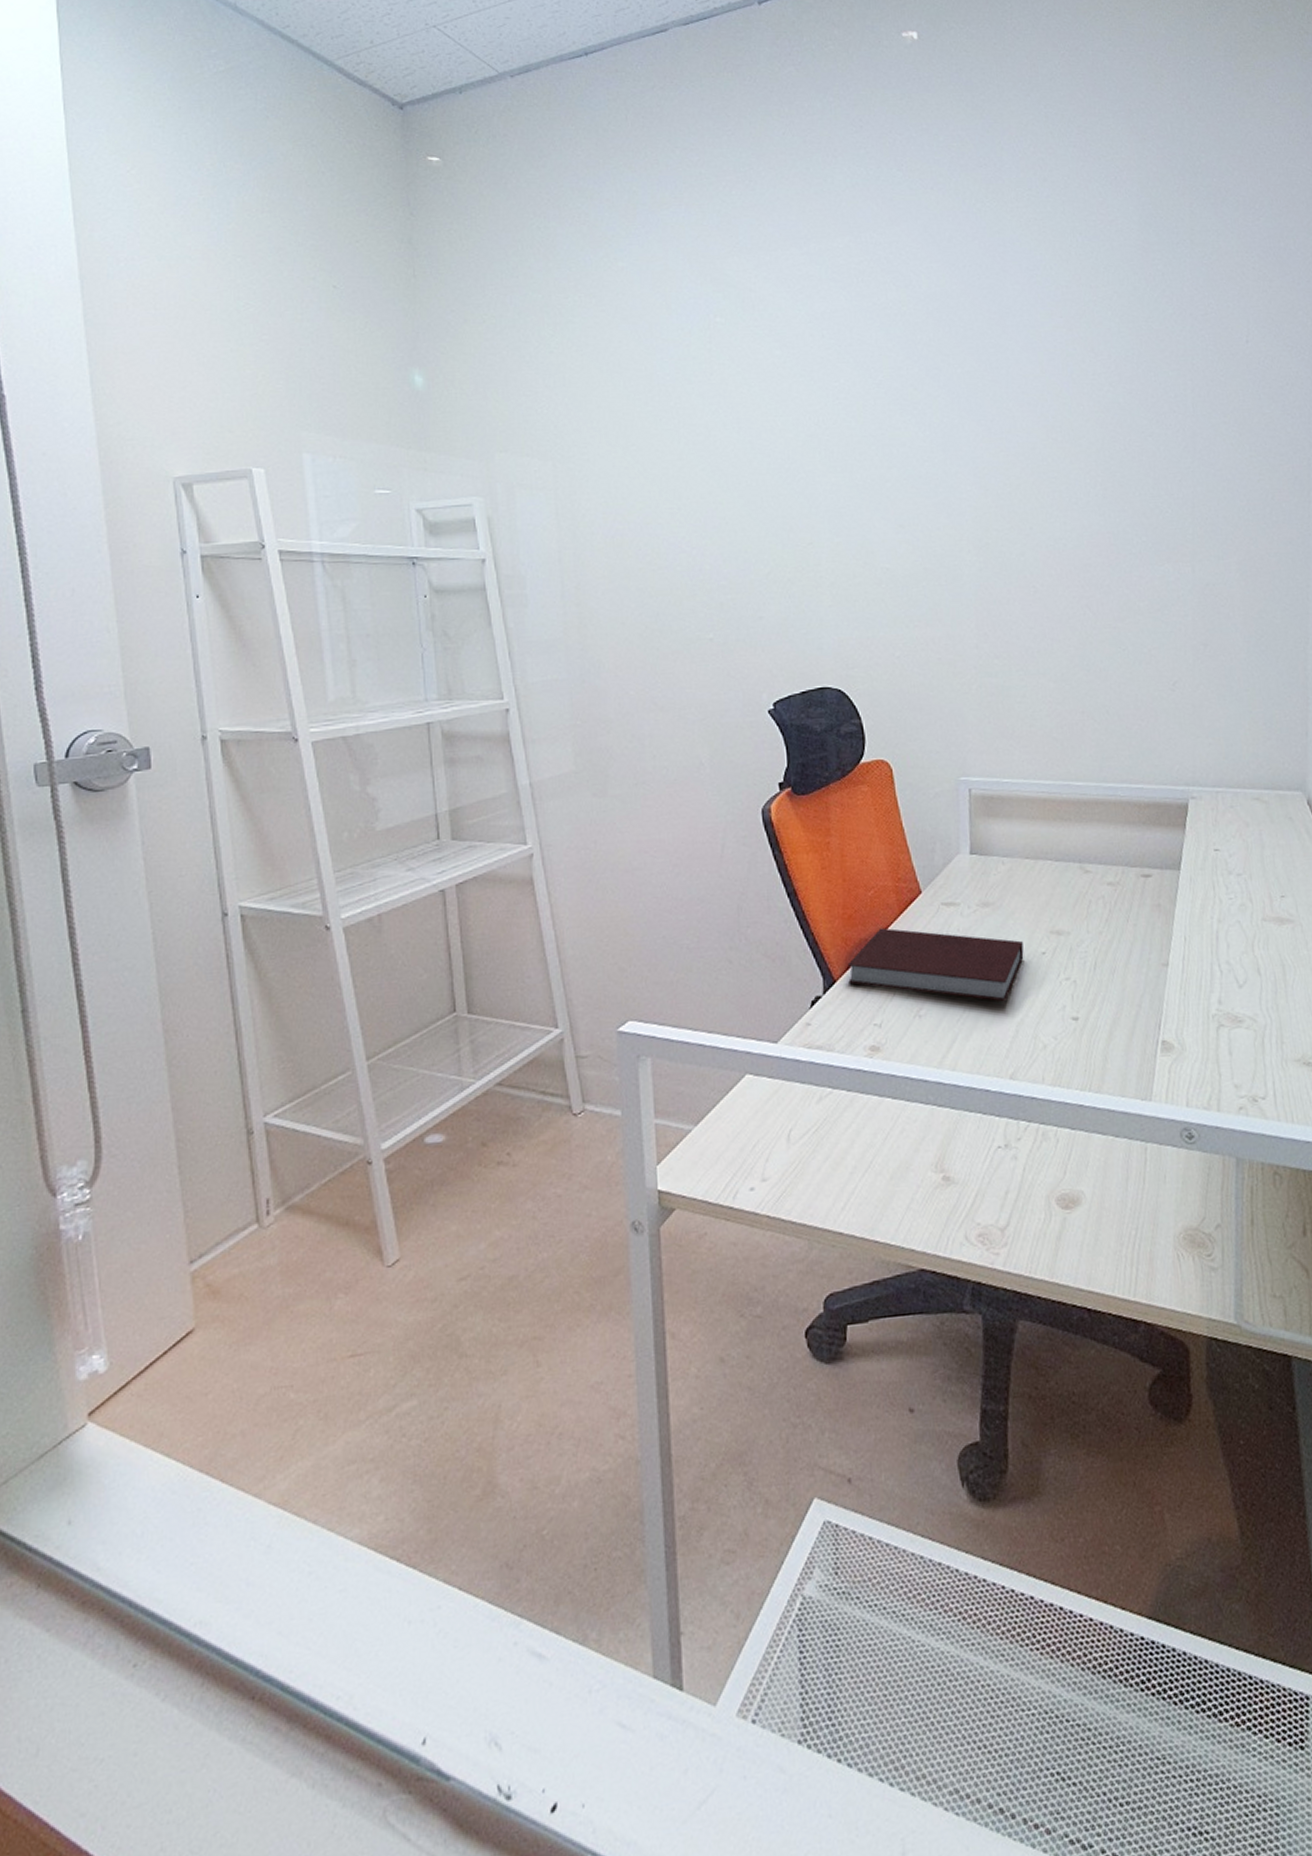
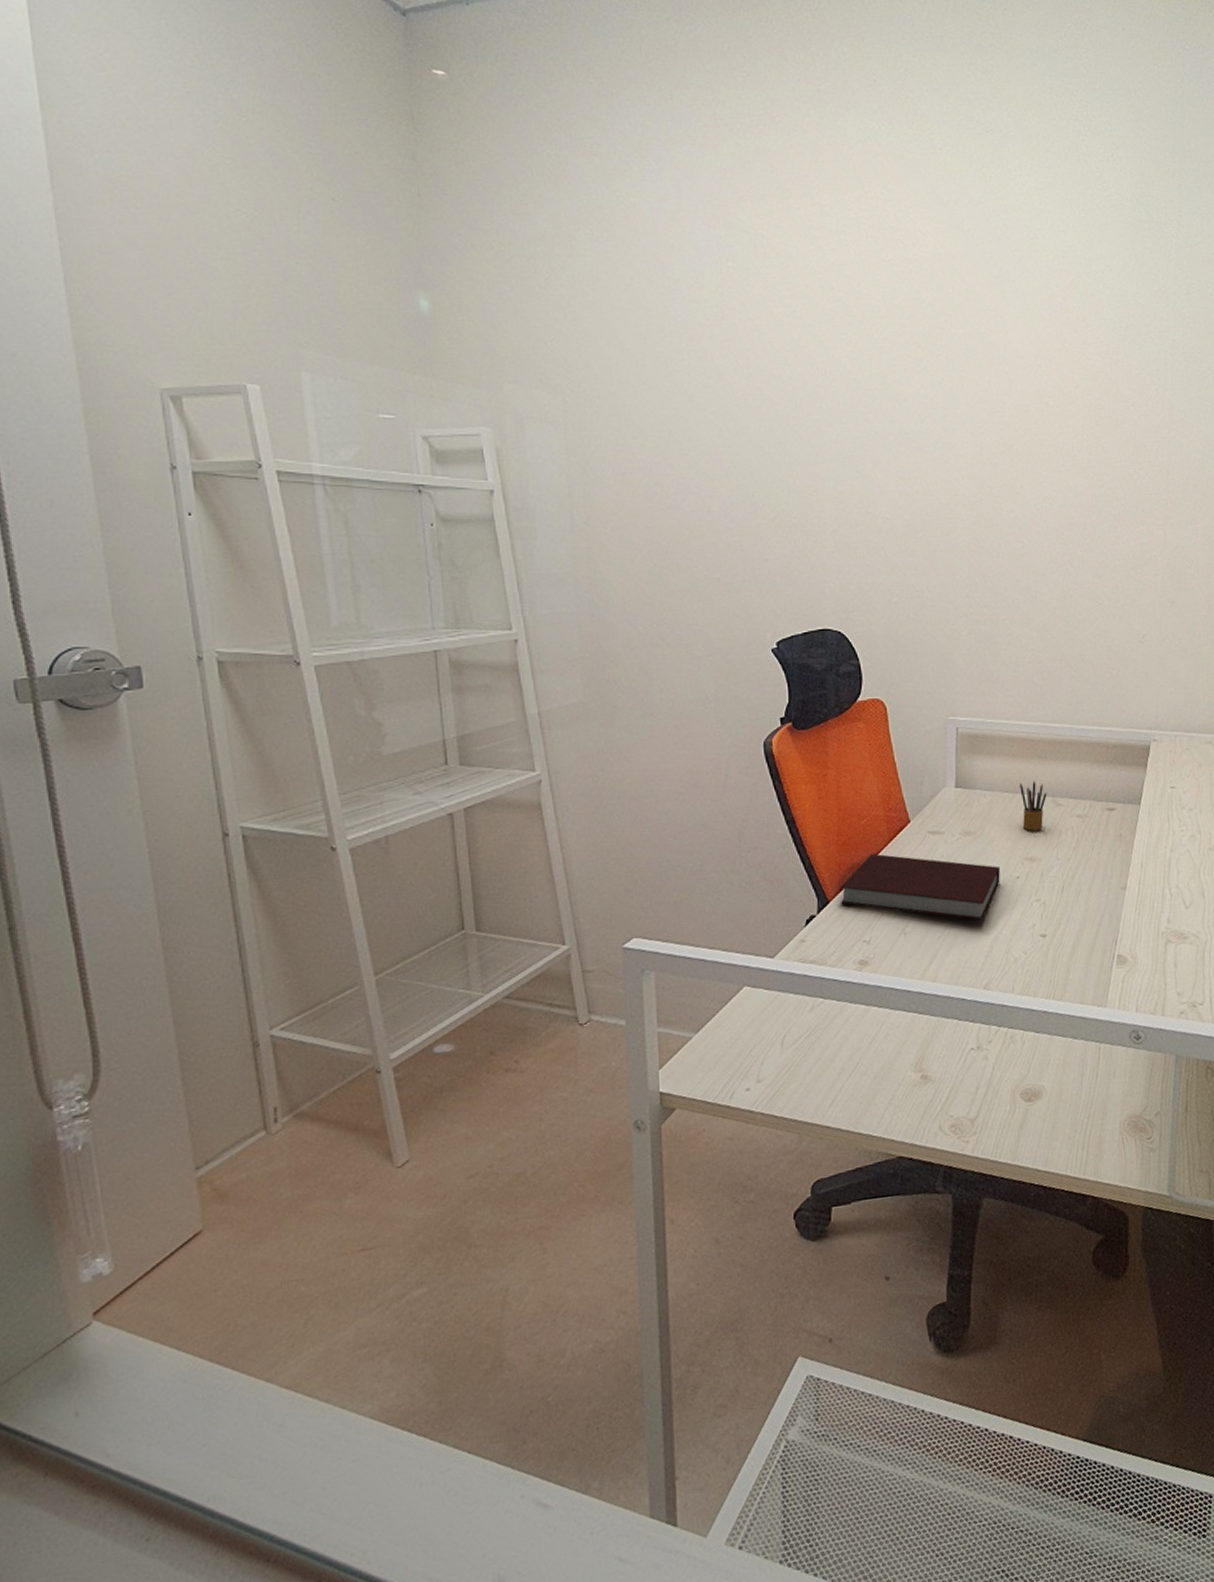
pencil box: none [1042,845,1073,901] -> present [1020,780,1047,831]

